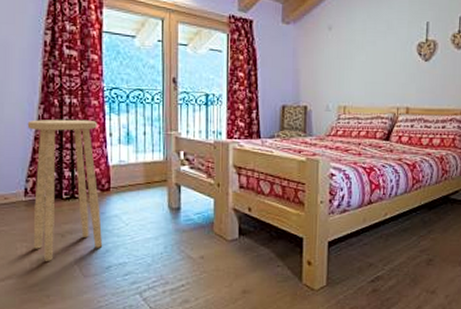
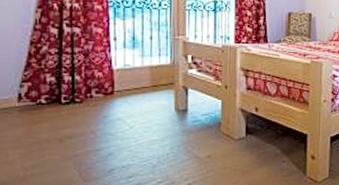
stool: present [27,119,102,261] -> none [22,23,104,167]

